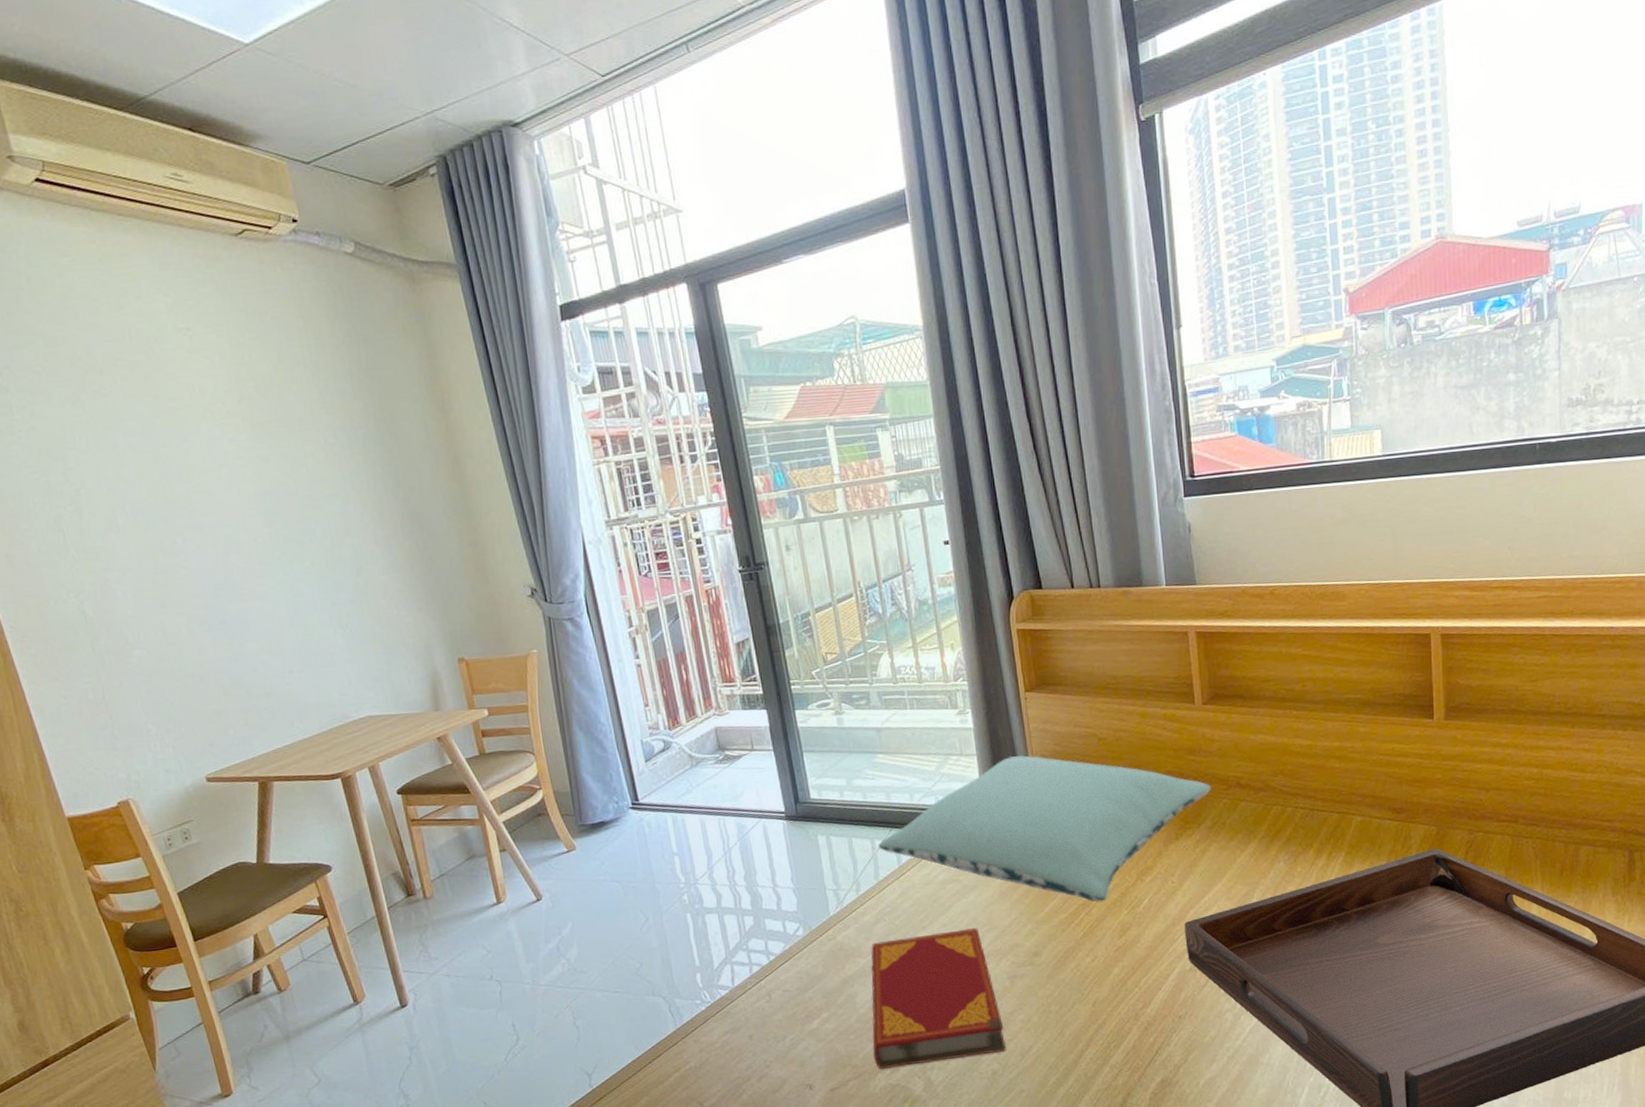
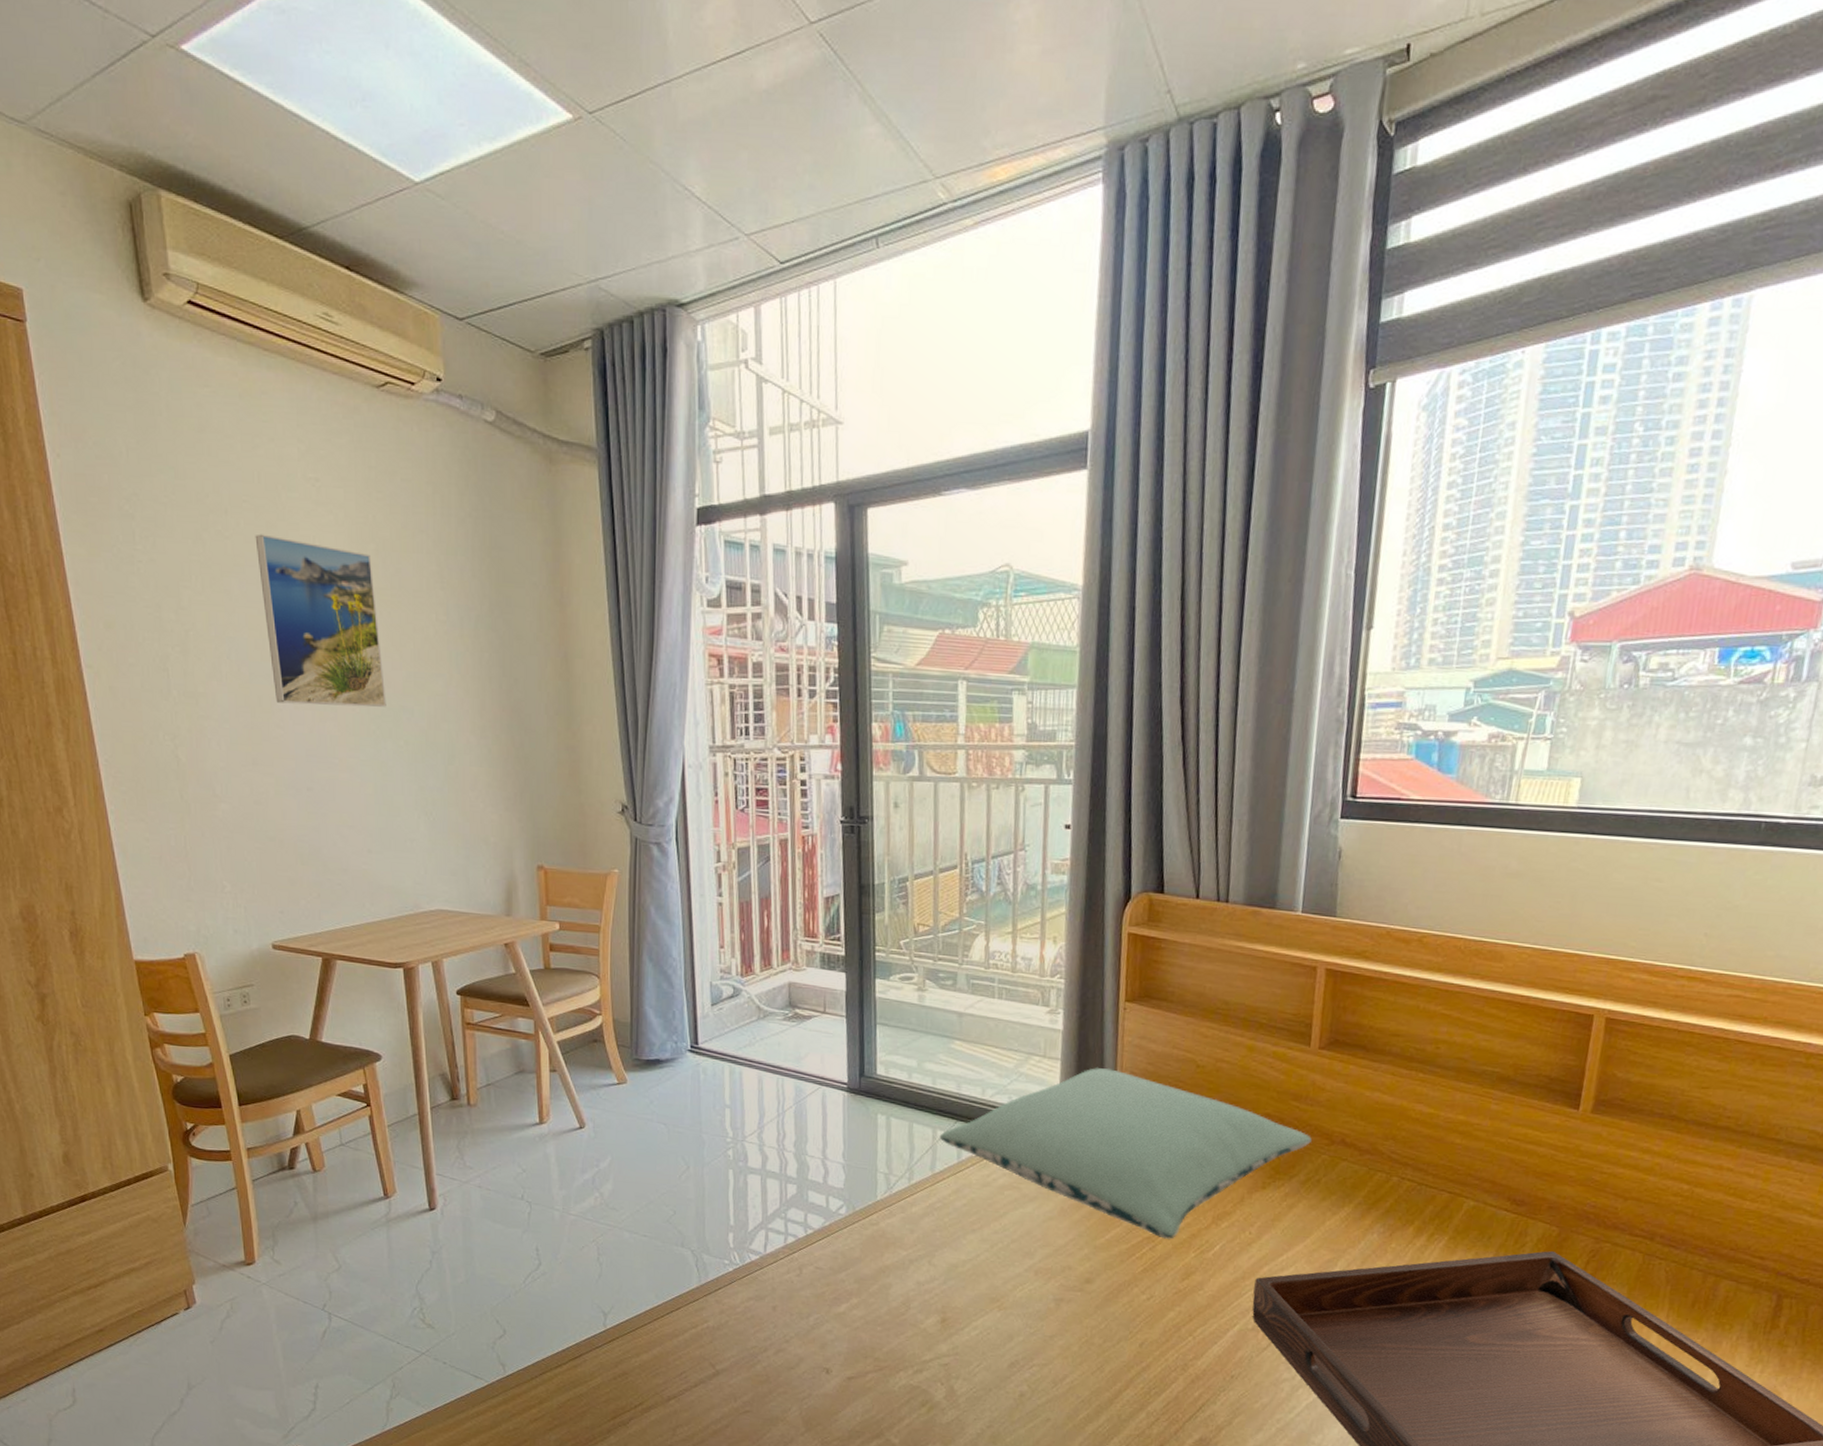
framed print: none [133,387,288,545] -> present [255,534,387,707]
hardback book: present [871,927,1007,1069] -> none [898,1236,1040,1375]

